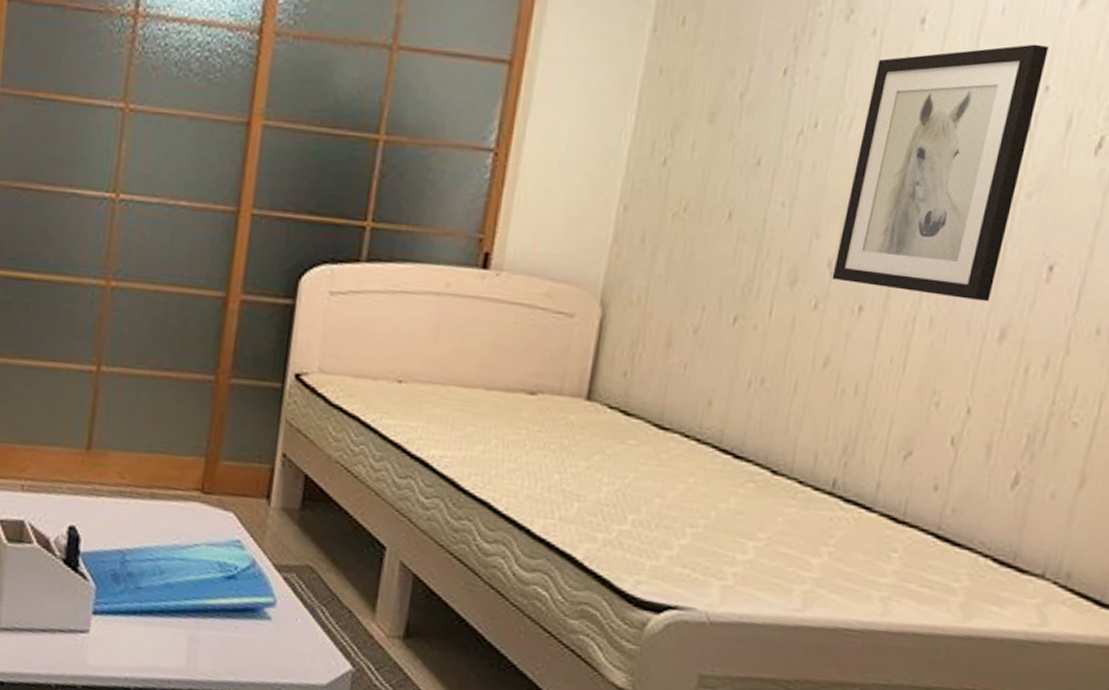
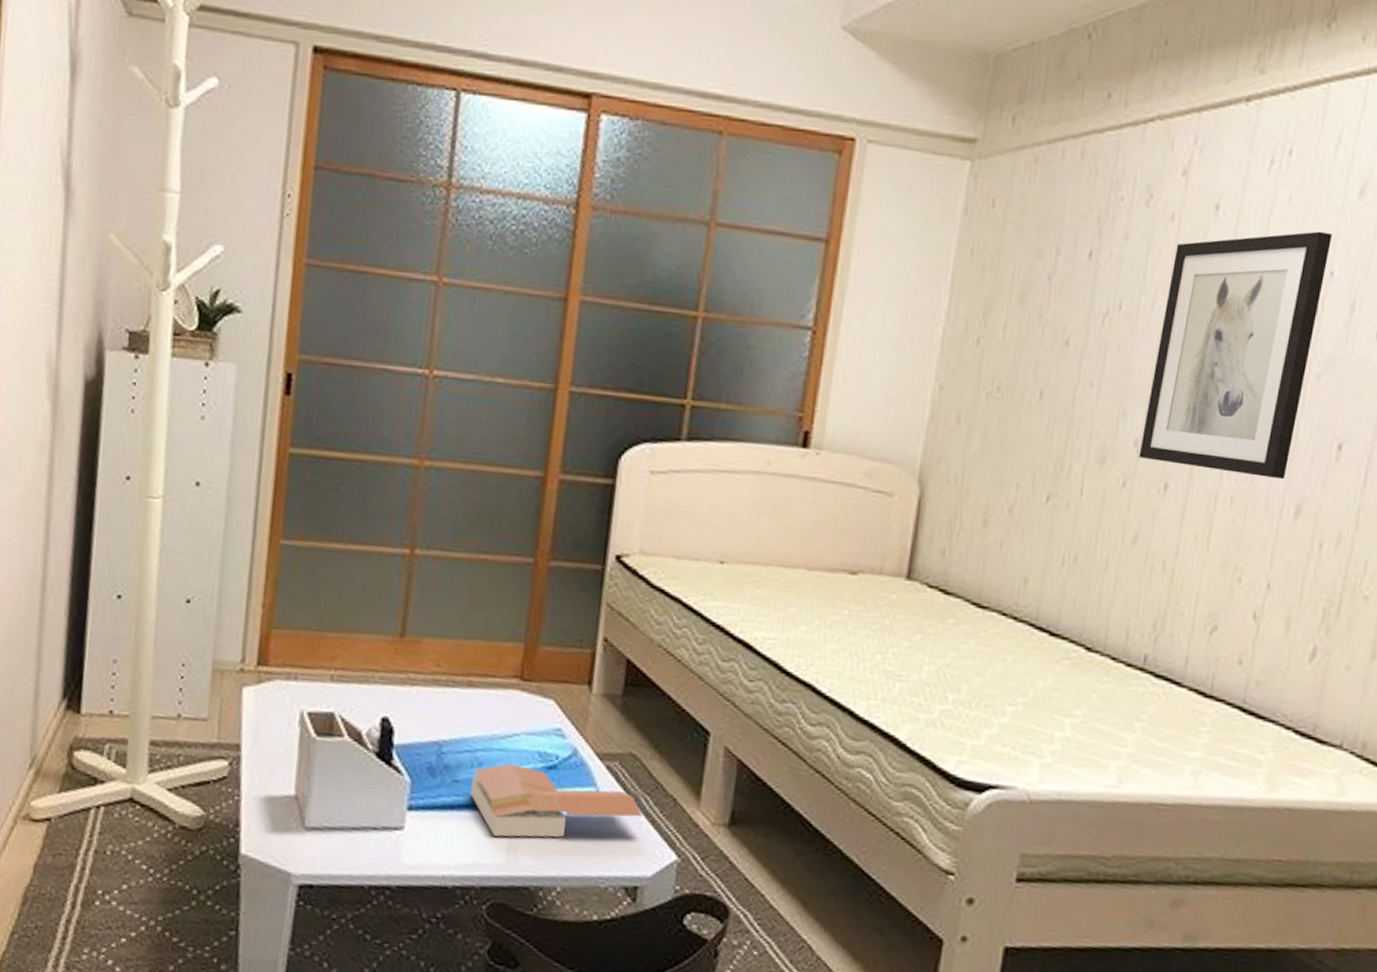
book: none [152,572,319,645] -> present [470,763,643,838]

